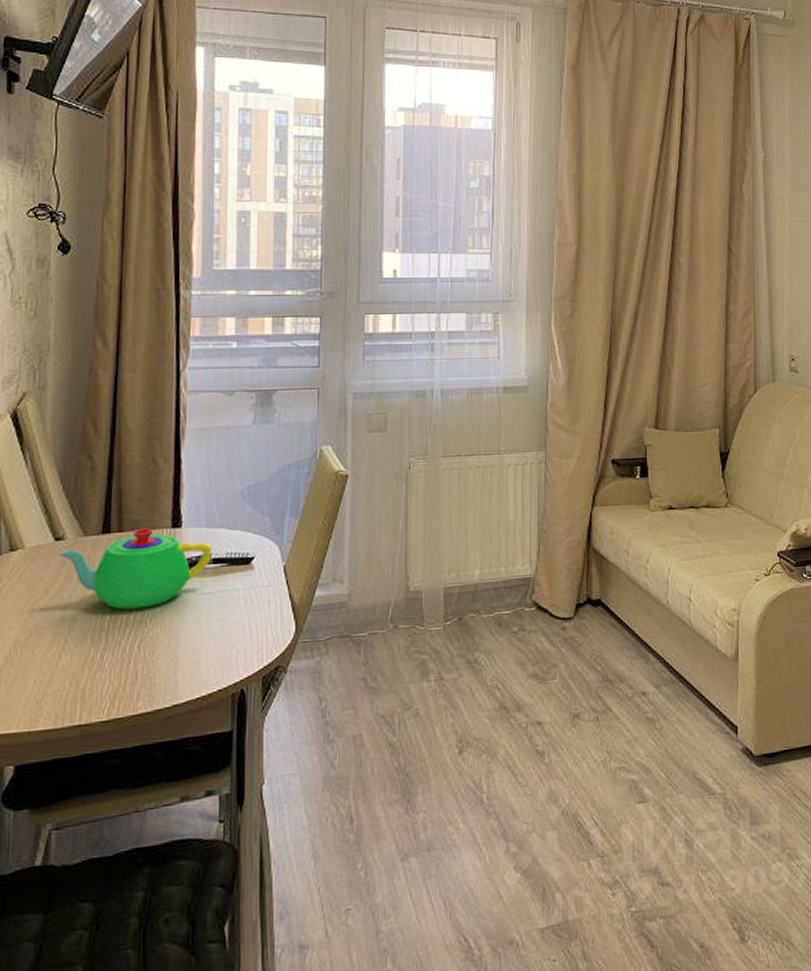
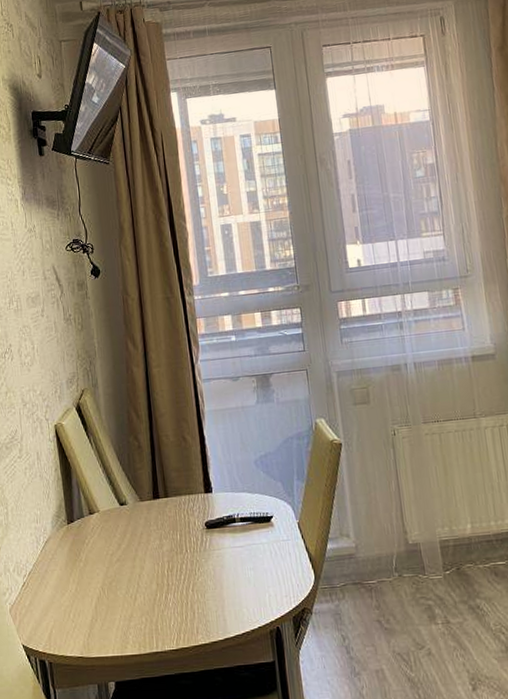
teapot: present [60,528,212,610] -> none [125,493,239,560]

